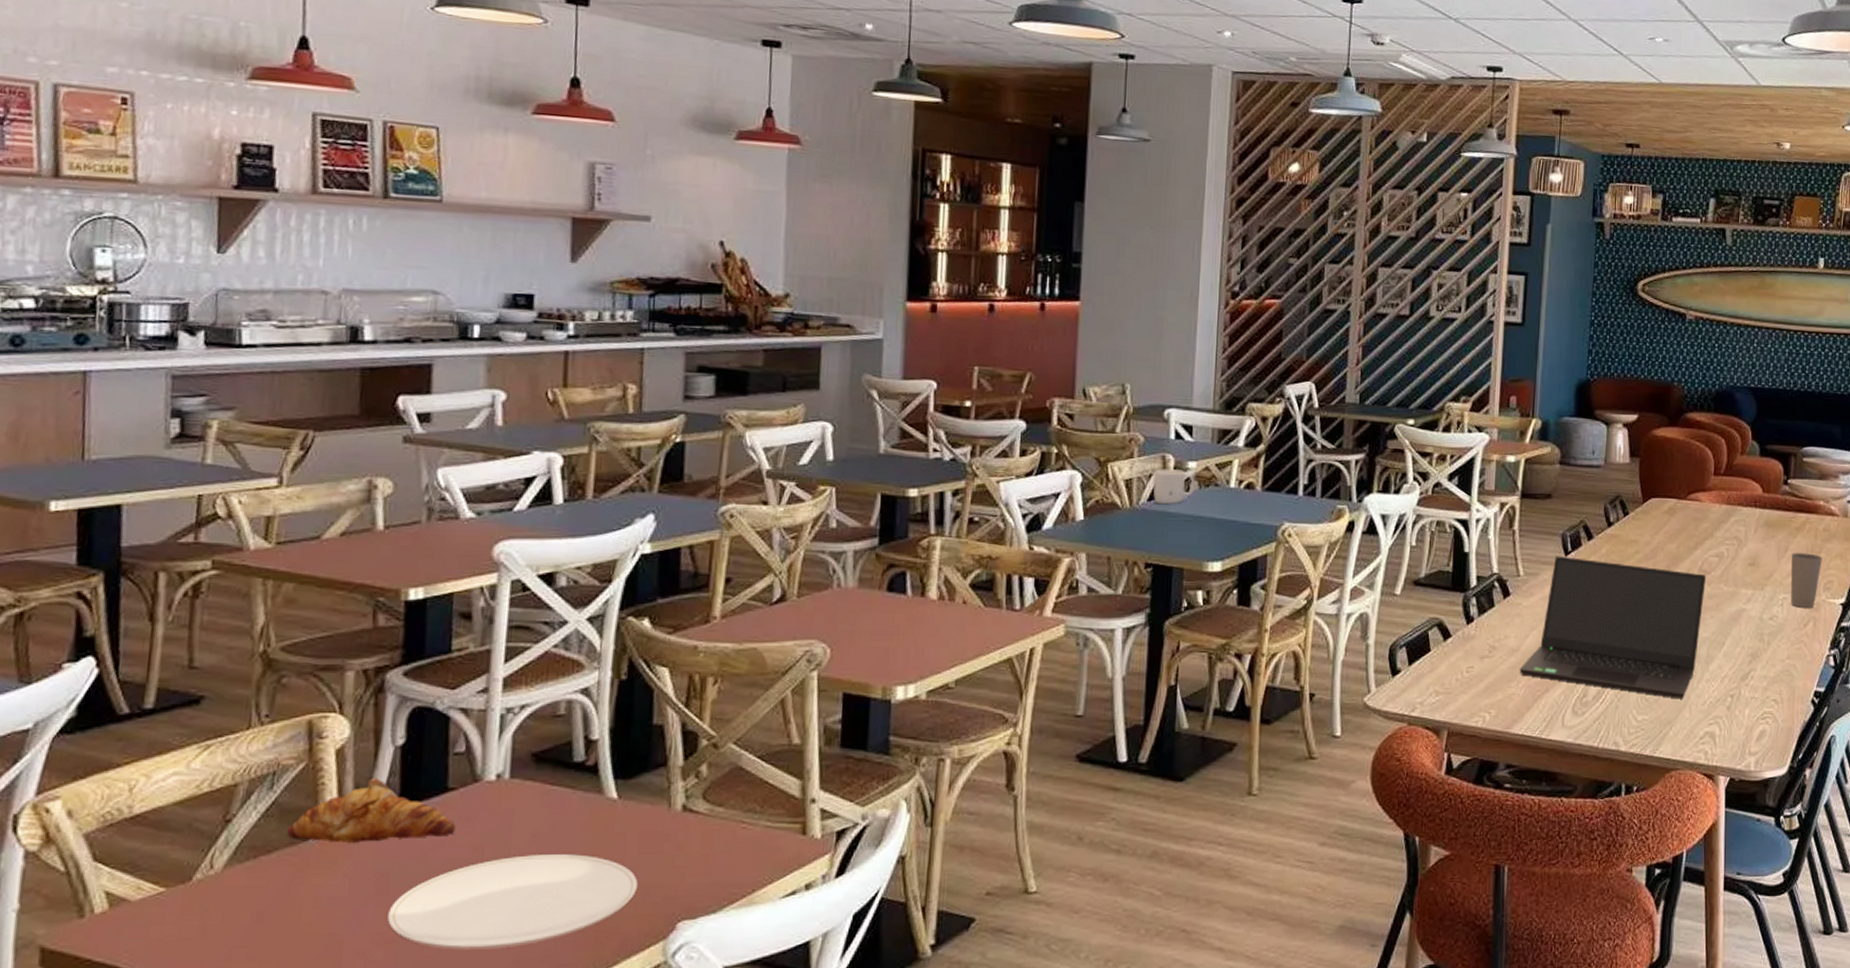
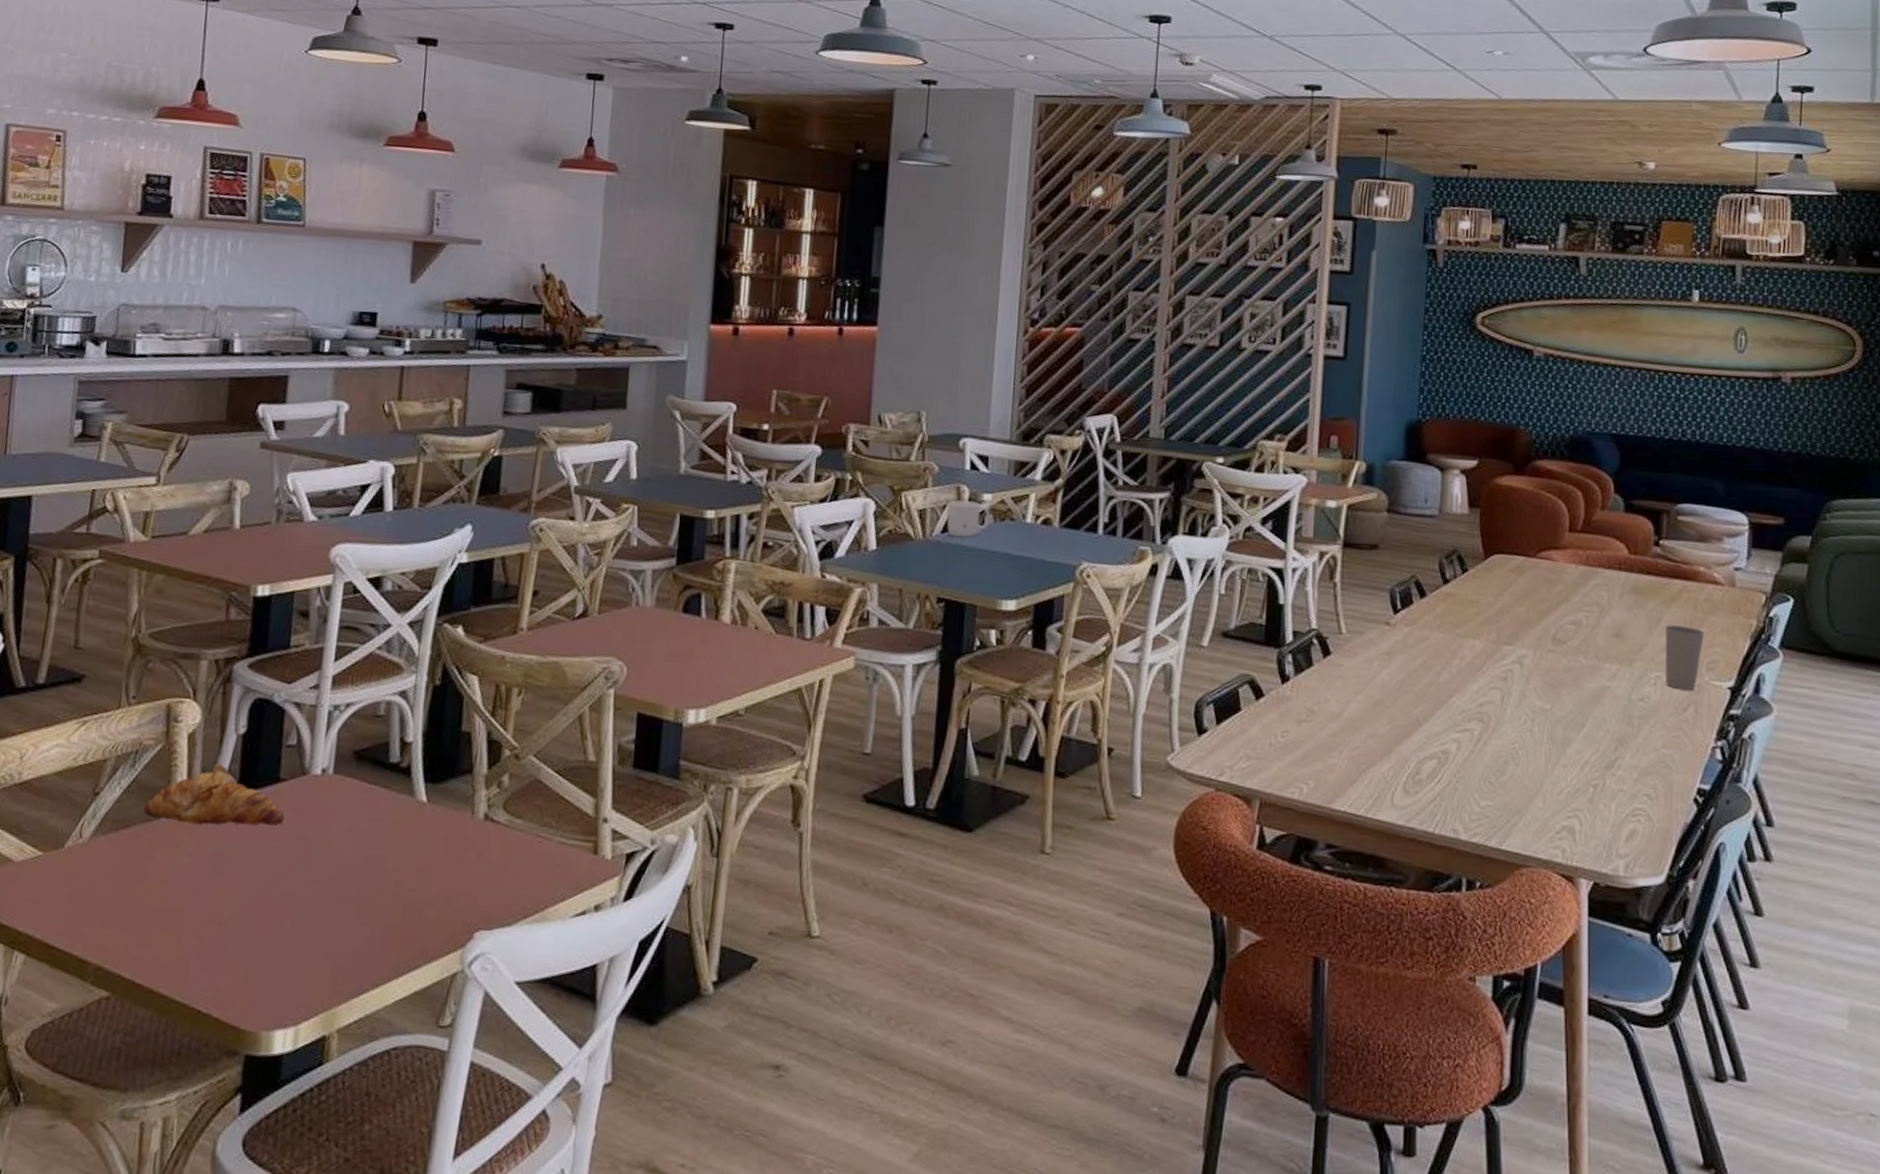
plate: present [387,854,637,950] -> none [222,850,441,941]
laptop: present [1519,556,1706,698] -> none [1341,613,1561,785]

